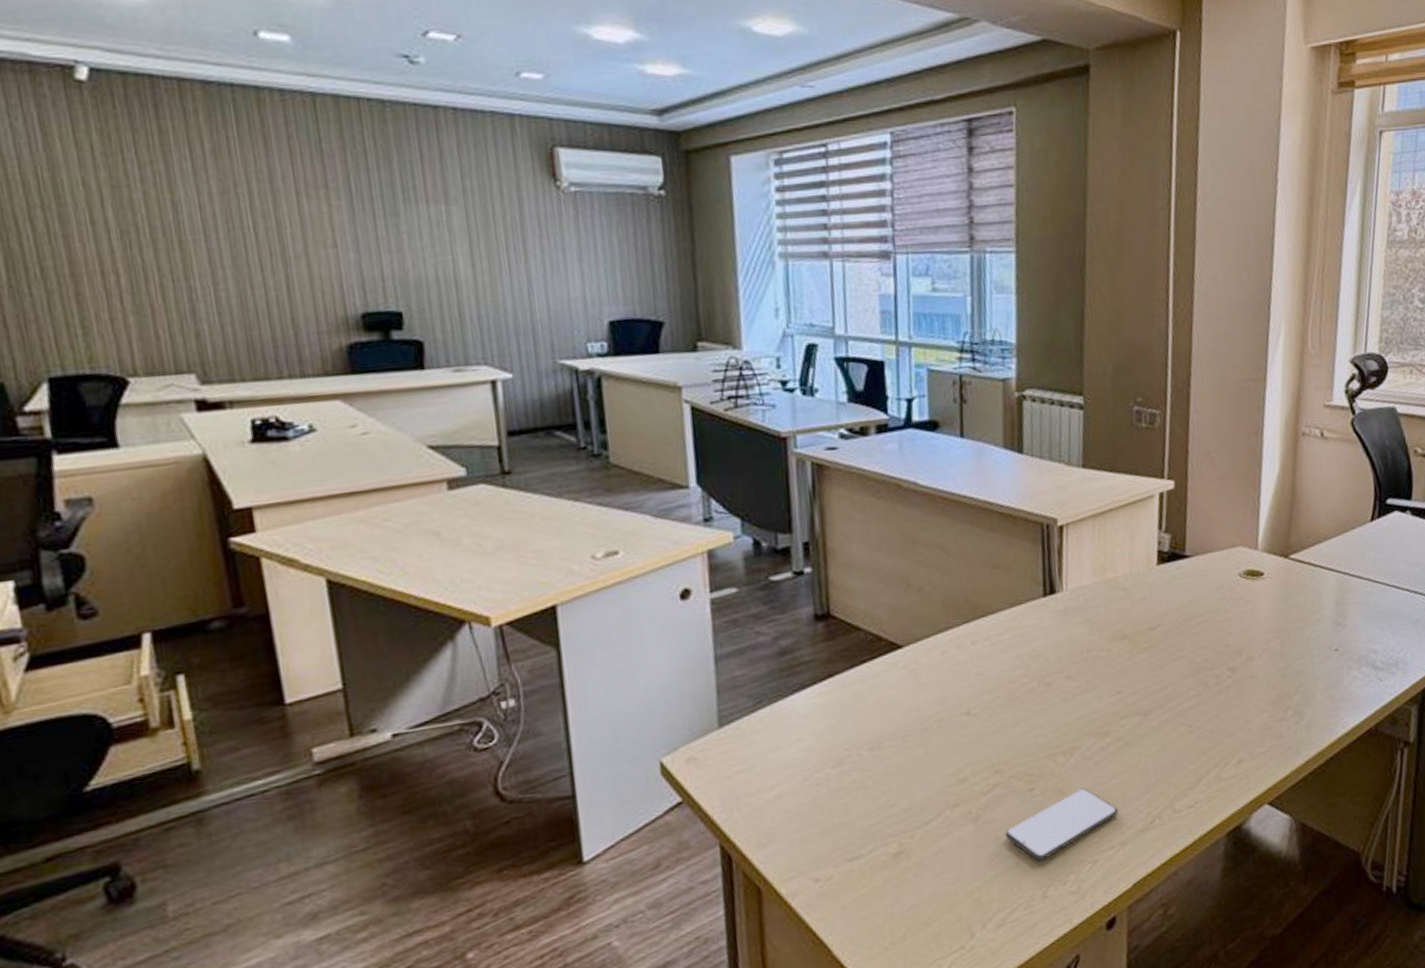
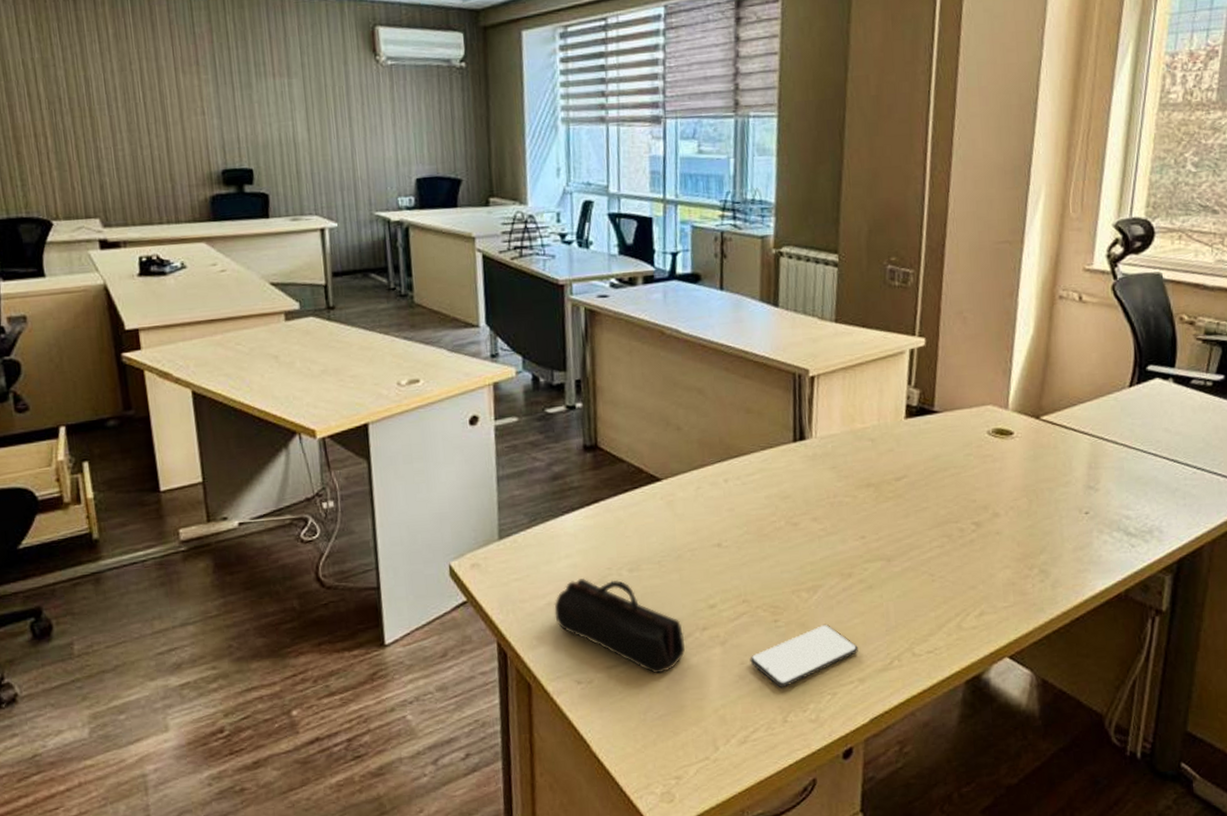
pencil case: none [785,762,935,861] -> present [554,579,686,674]

